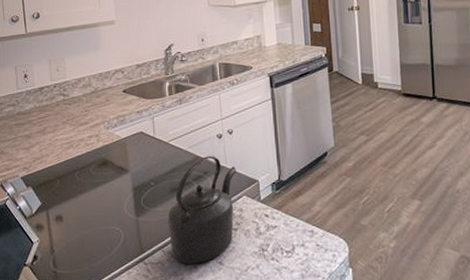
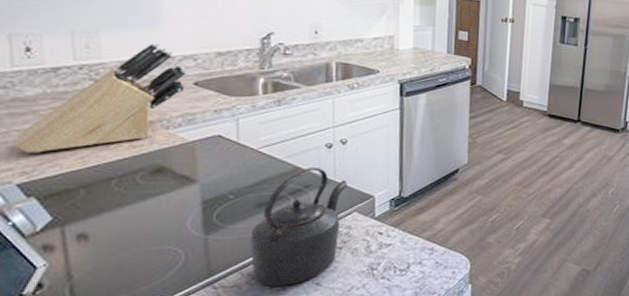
knife block: none [19,62,118,153] -> present [14,43,187,153]

